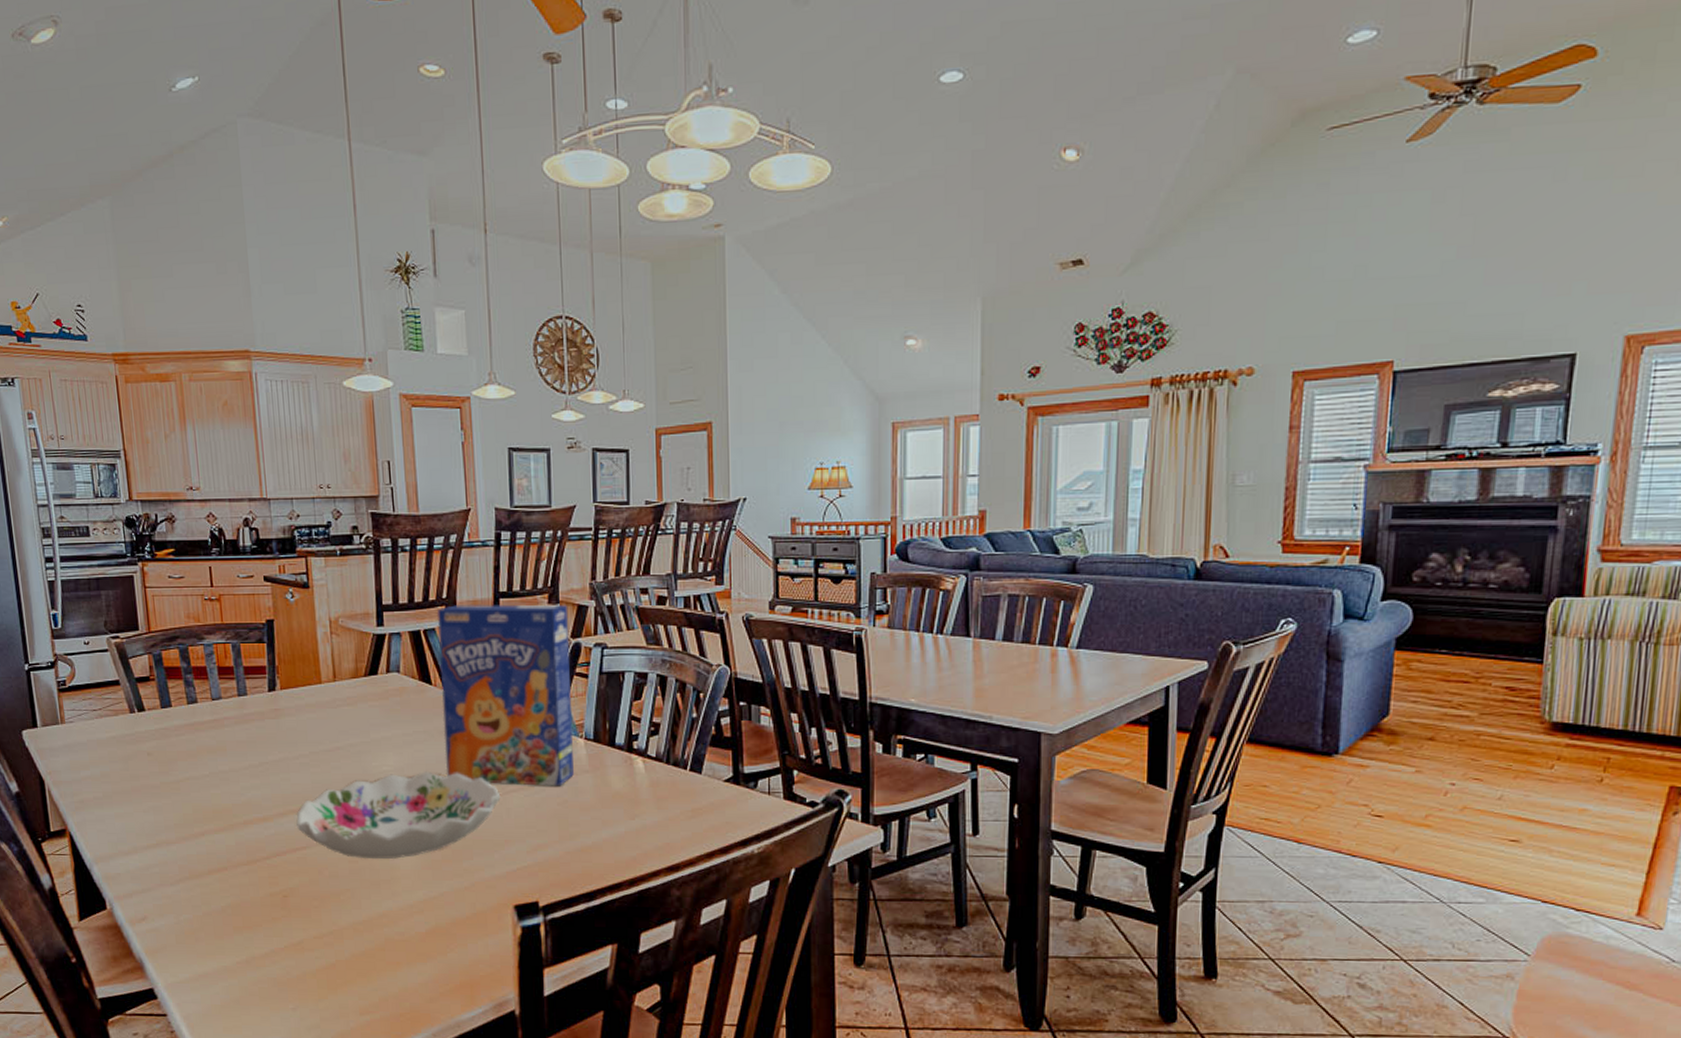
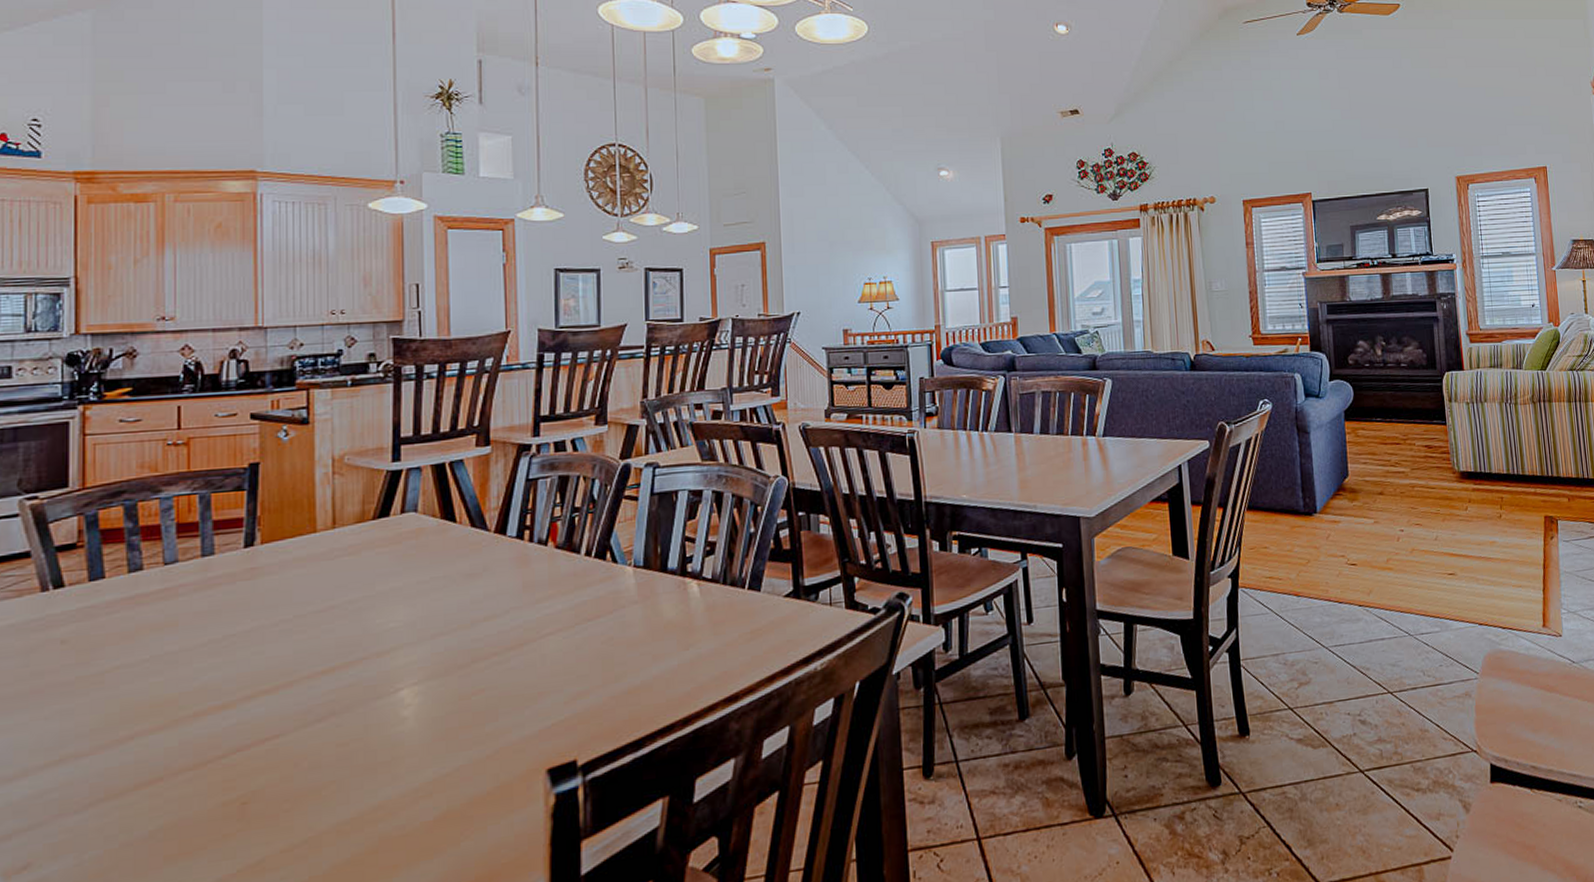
decorative bowl: present [295,771,501,860] -> none [267,619,535,740]
cereal box: present [436,604,574,786] -> none [466,424,621,628]

